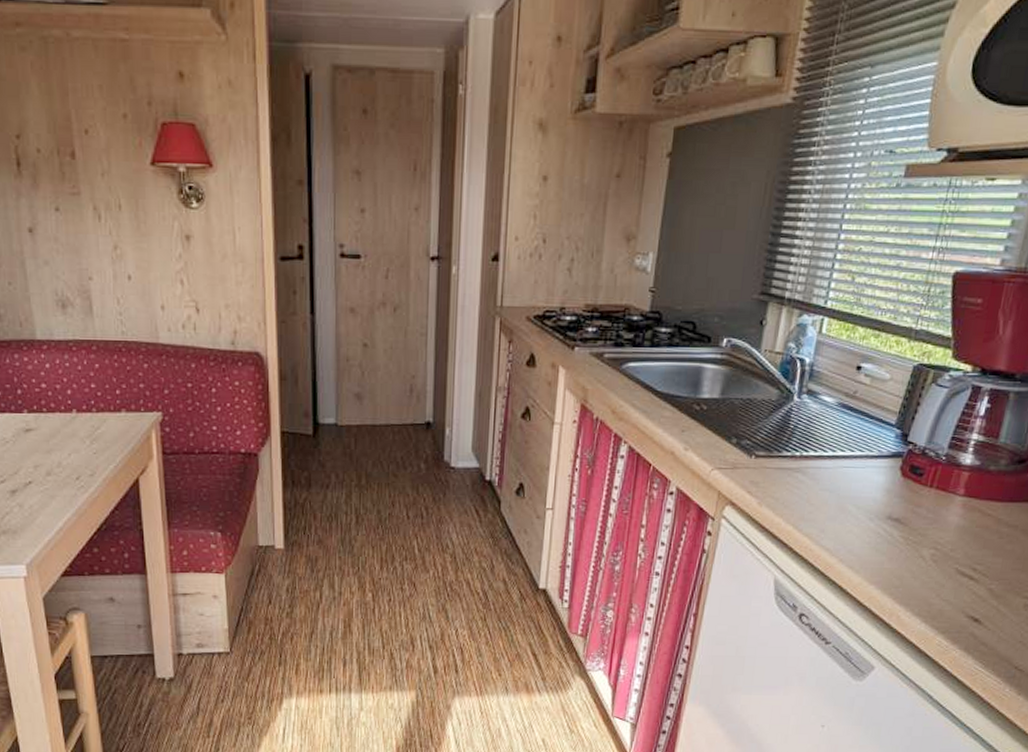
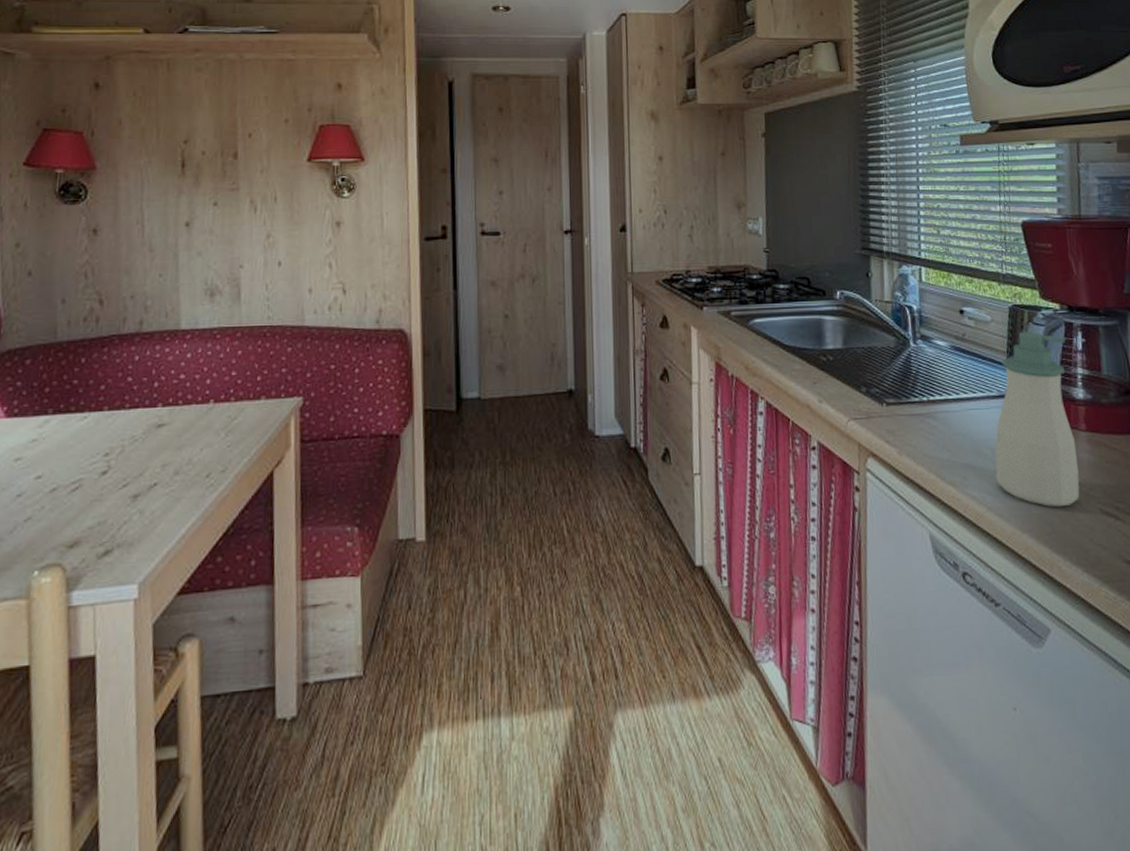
soap bottle: none [855,393,969,564] -> present [995,332,1080,507]

